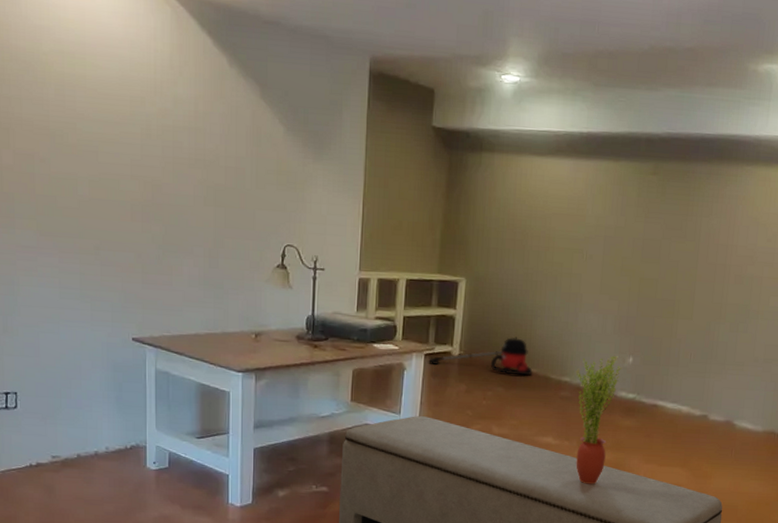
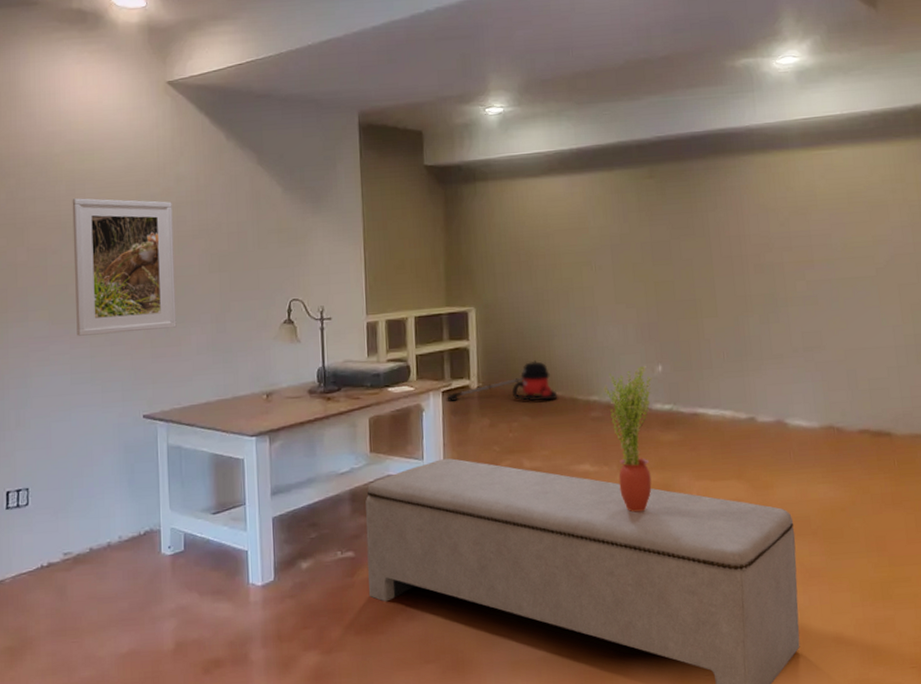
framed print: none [61,105,169,257] -> present [72,198,177,336]

